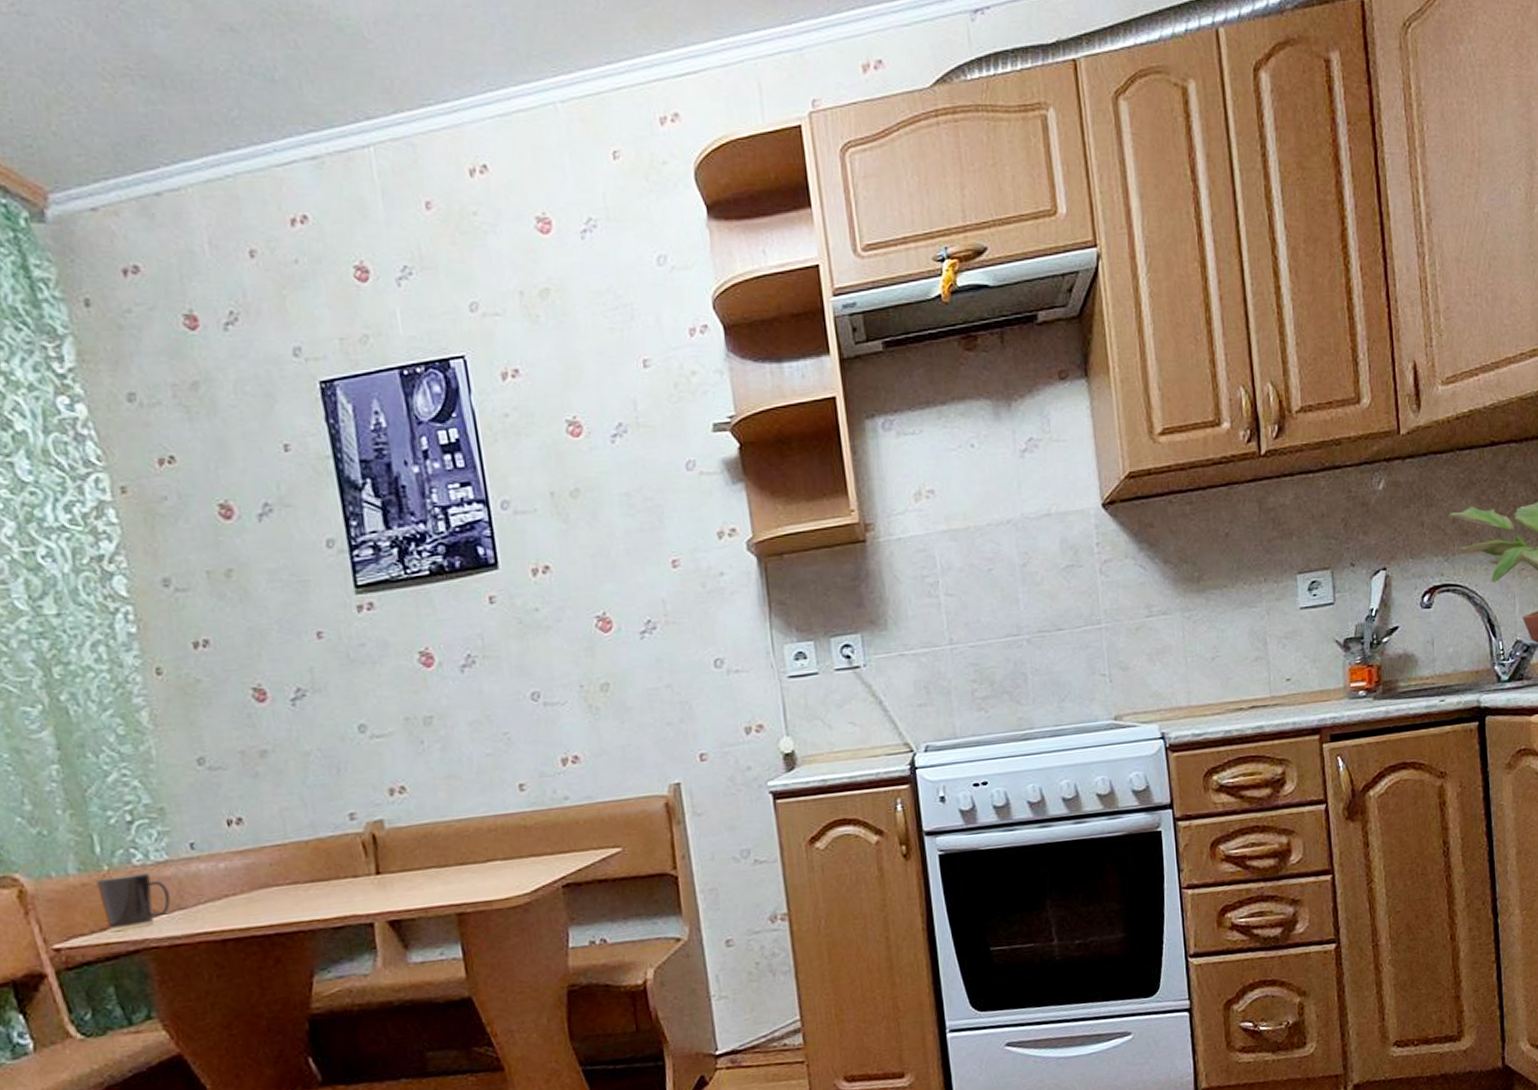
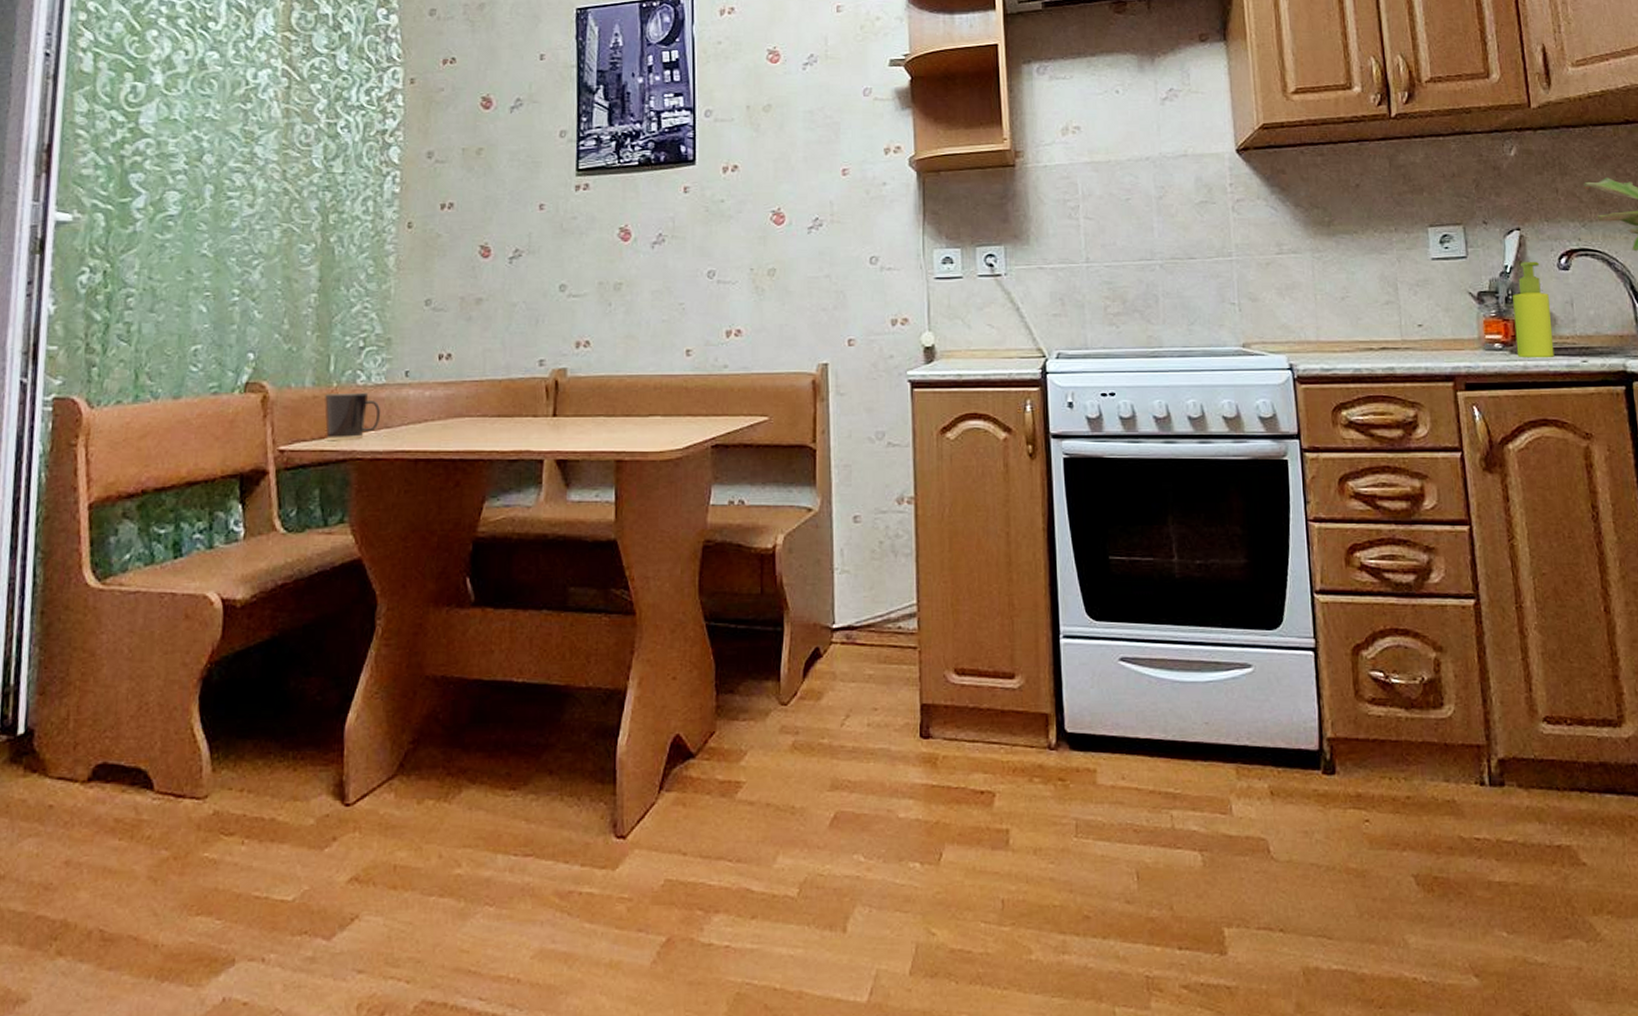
soap dispenser: none [1377,601,1415,703] -> present [1513,261,1555,358]

